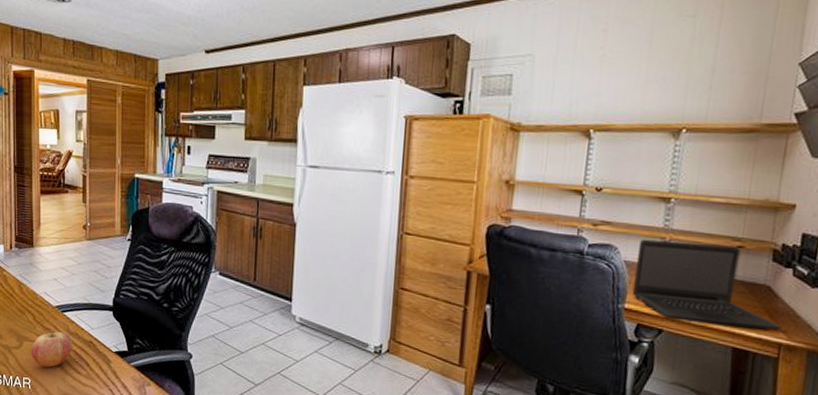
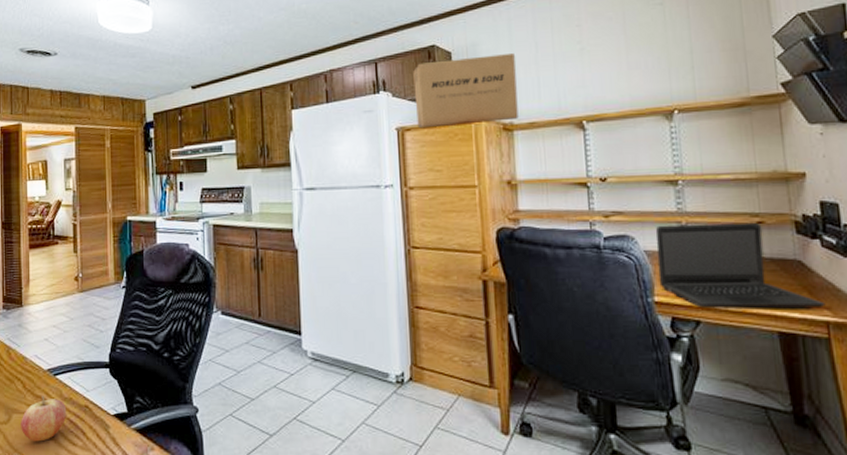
box: none [426,51,534,121] -> present [413,53,519,129]

